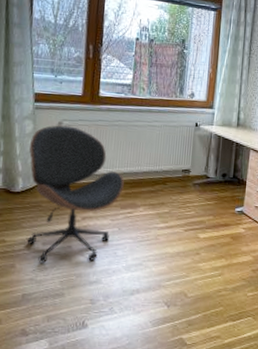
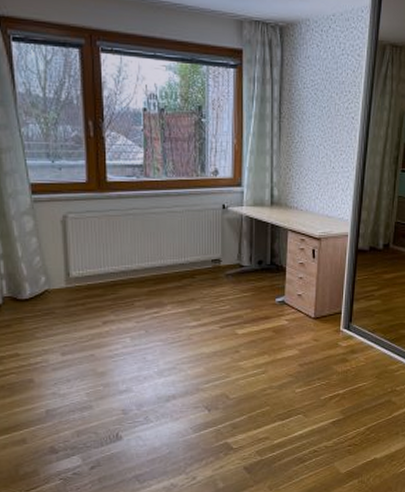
office chair: present [27,125,124,264] -> none [32,219,146,376]

